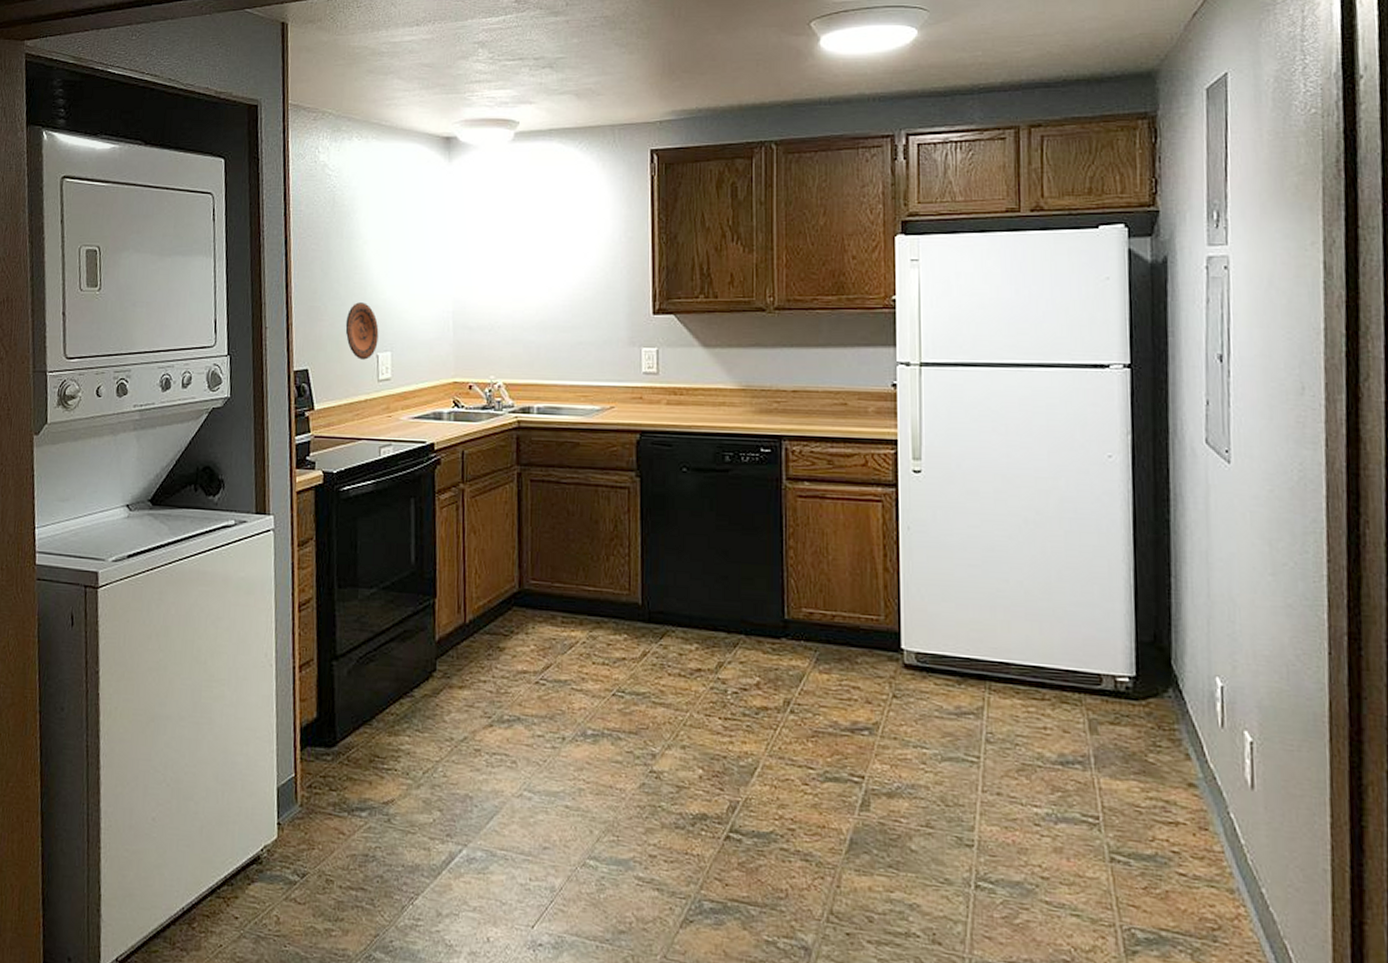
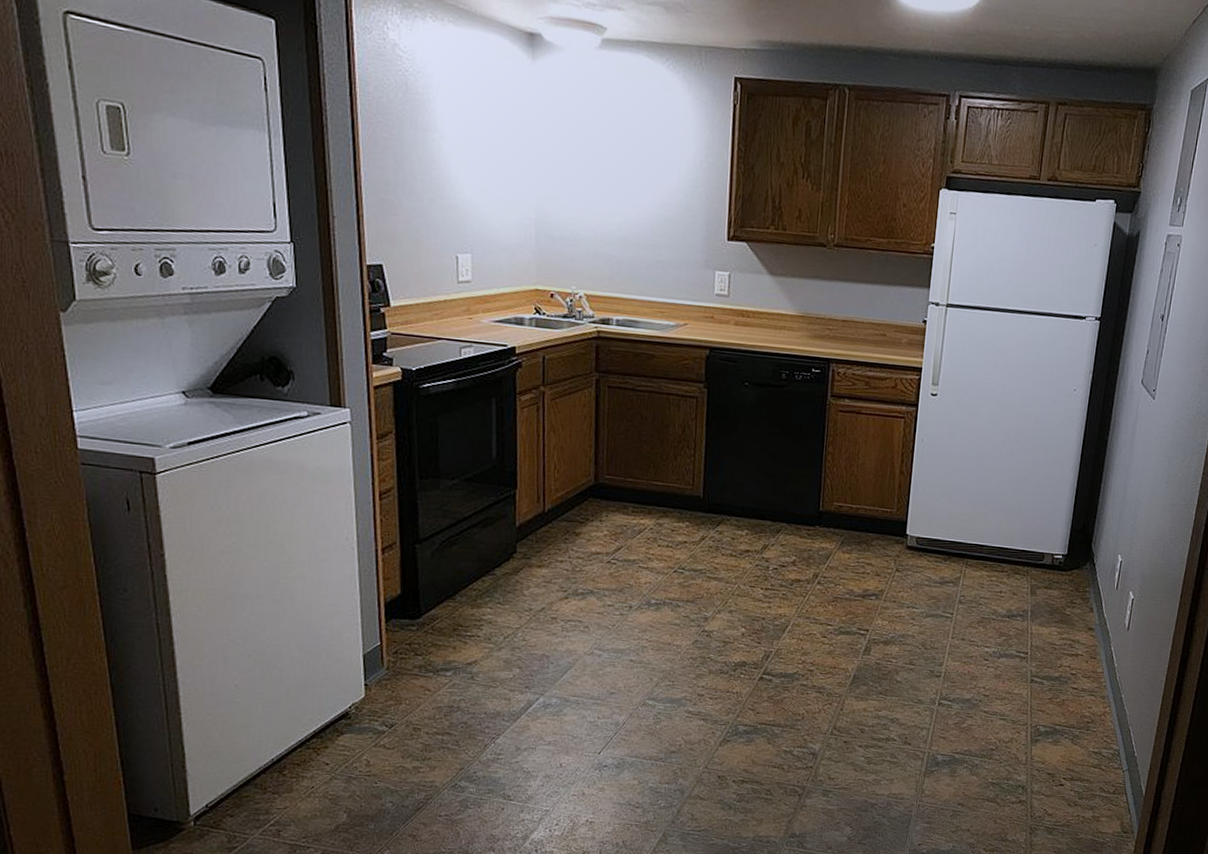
decorative plate: present [345,302,379,360] -> none [422,200,458,260]

